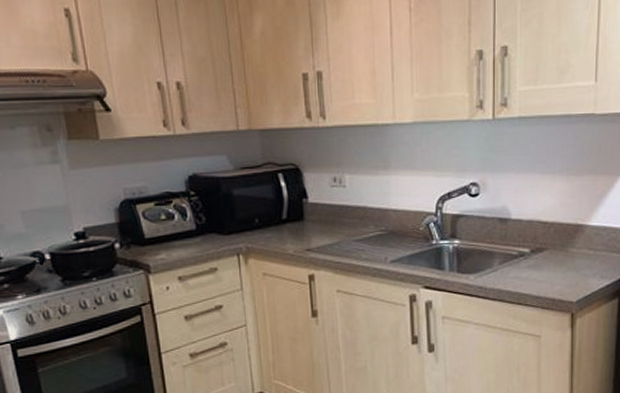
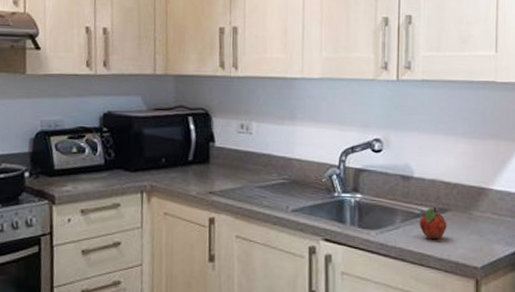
fruit: none [516,246,544,279] -> present [419,206,447,239]

